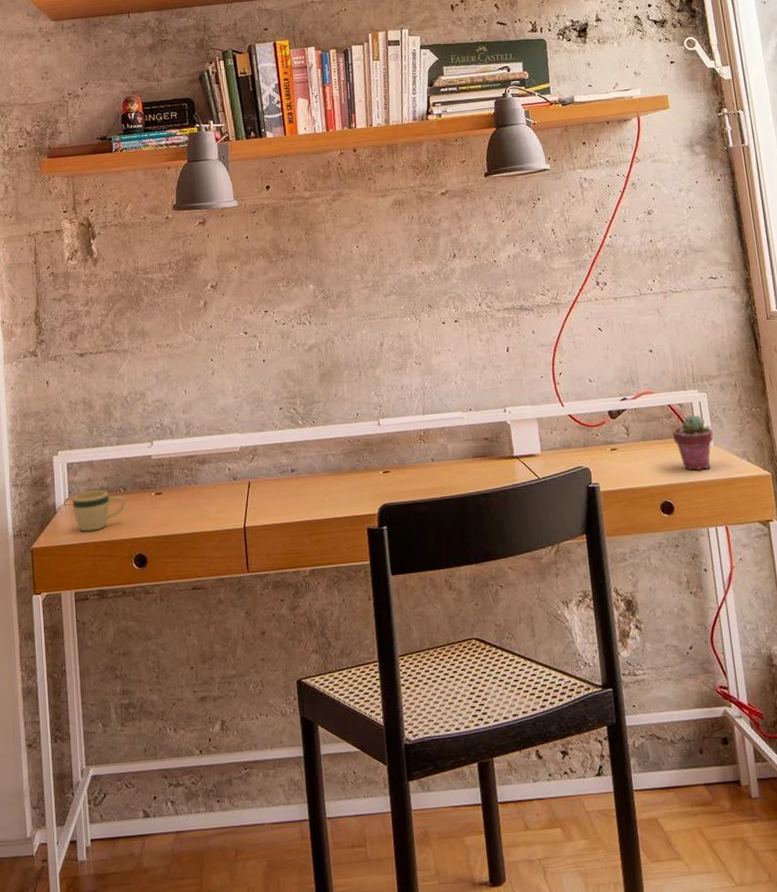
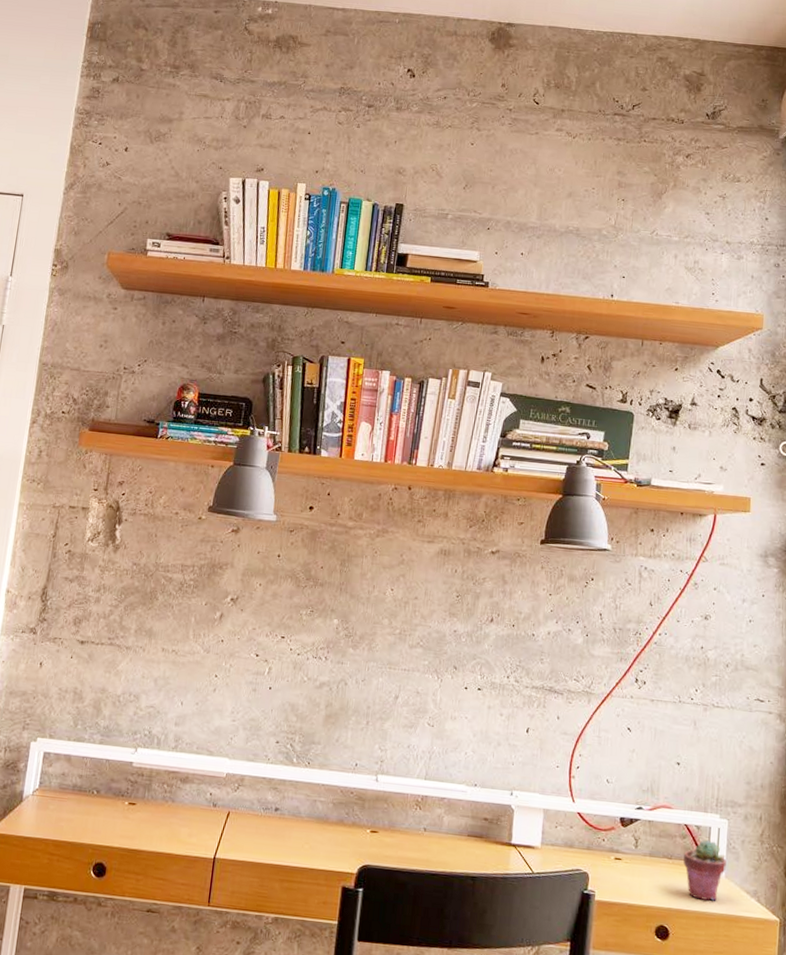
mug: present [72,489,126,532] -> none [40,785,97,829]

